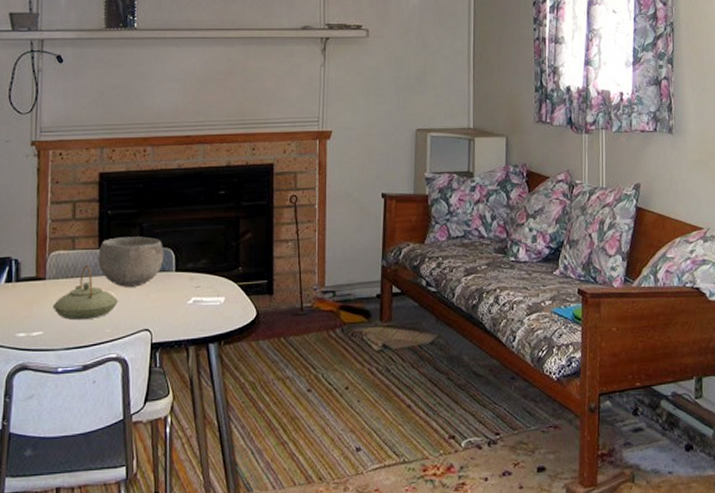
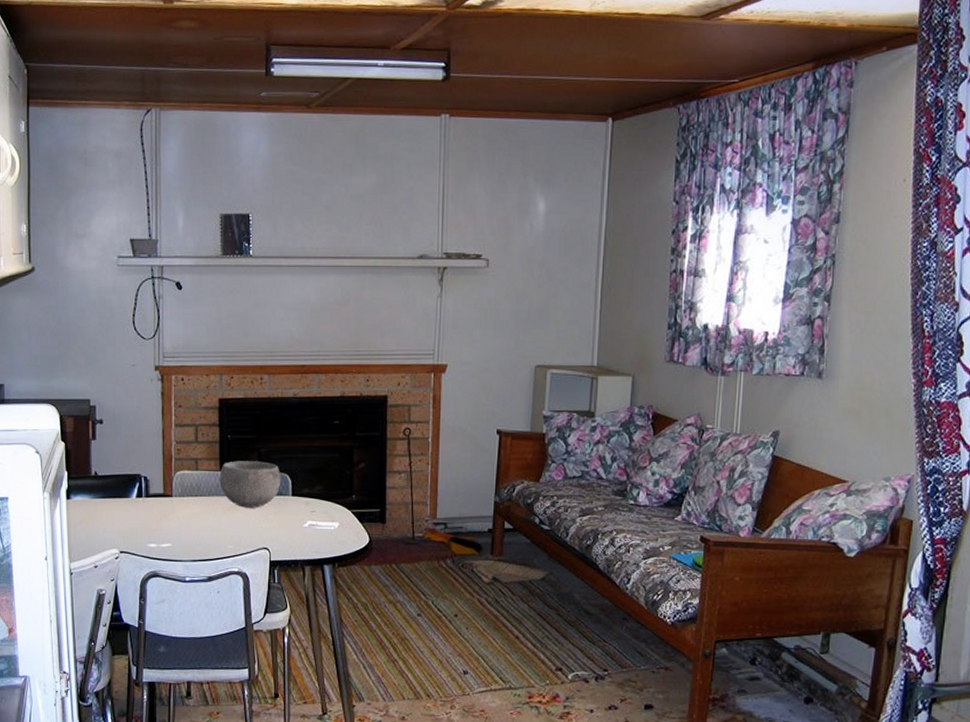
teapot: present [53,264,119,321] -> none [179,485,240,536]

